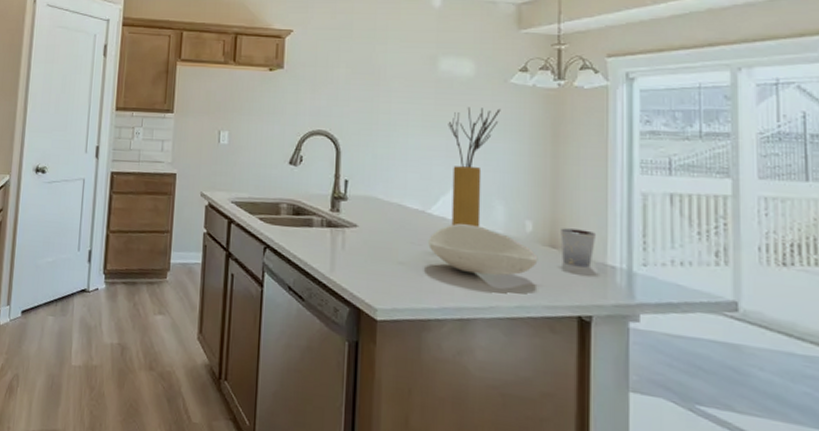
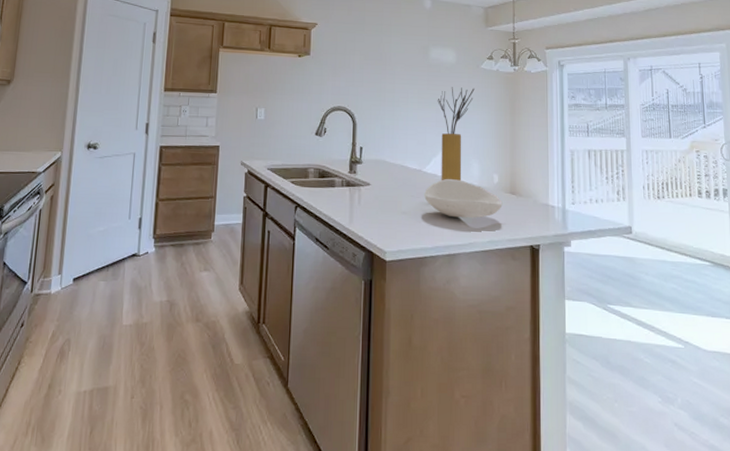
cup: present [561,228,595,268] -> none [518,179,541,208]

